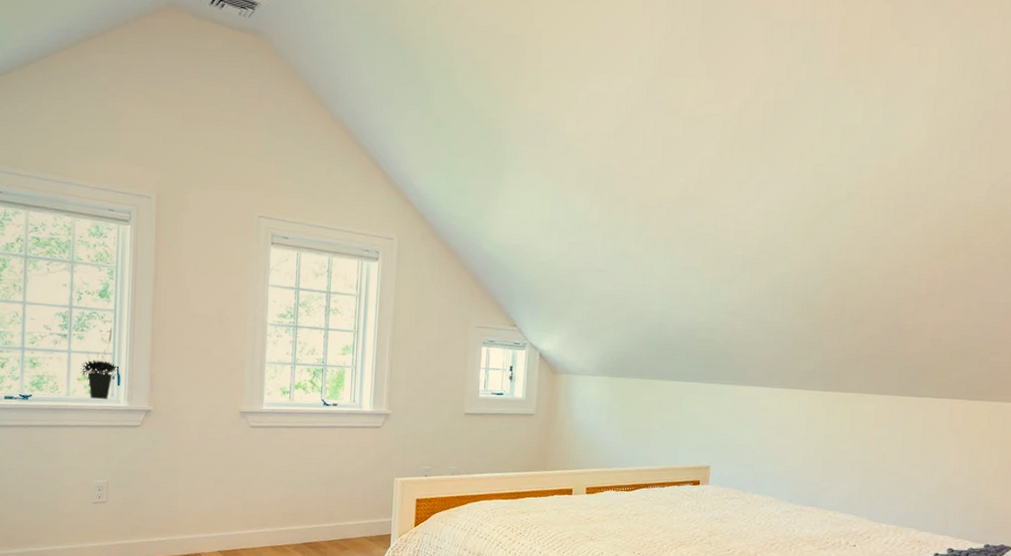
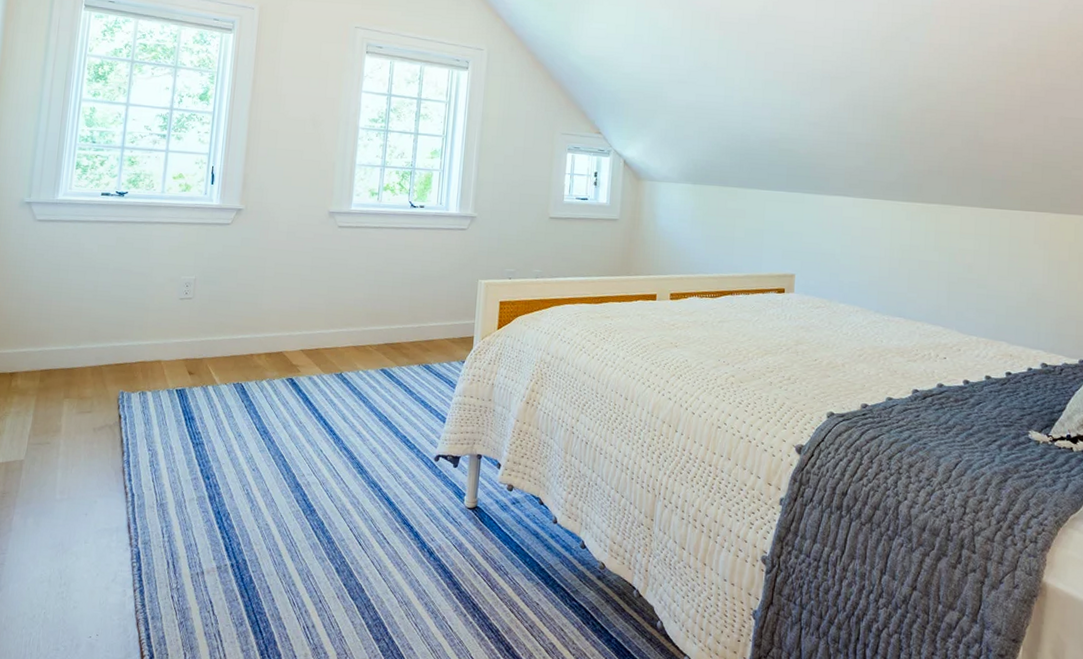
potted plant: present [80,328,119,400] -> none [176,129,213,198]

